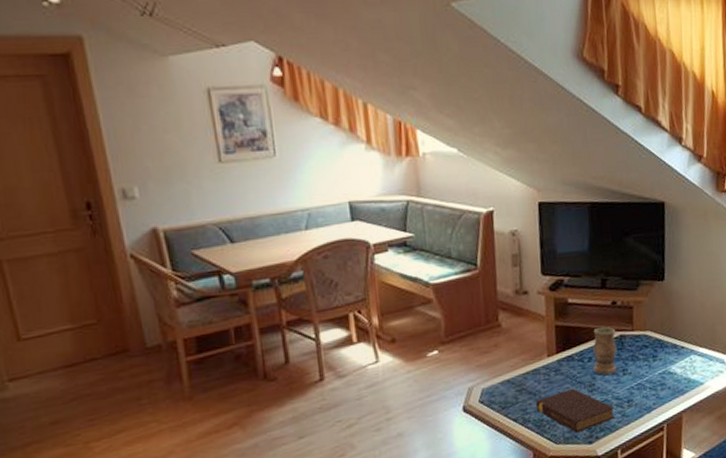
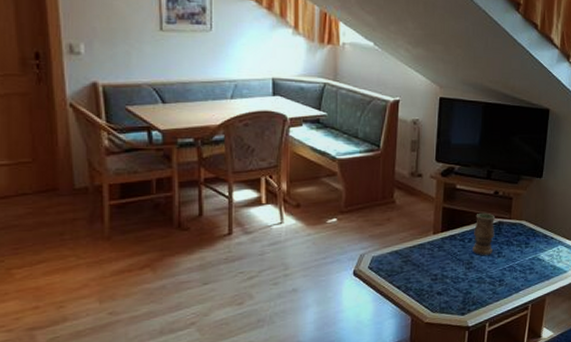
book: present [535,388,615,433] -> none [418,264,487,304]

